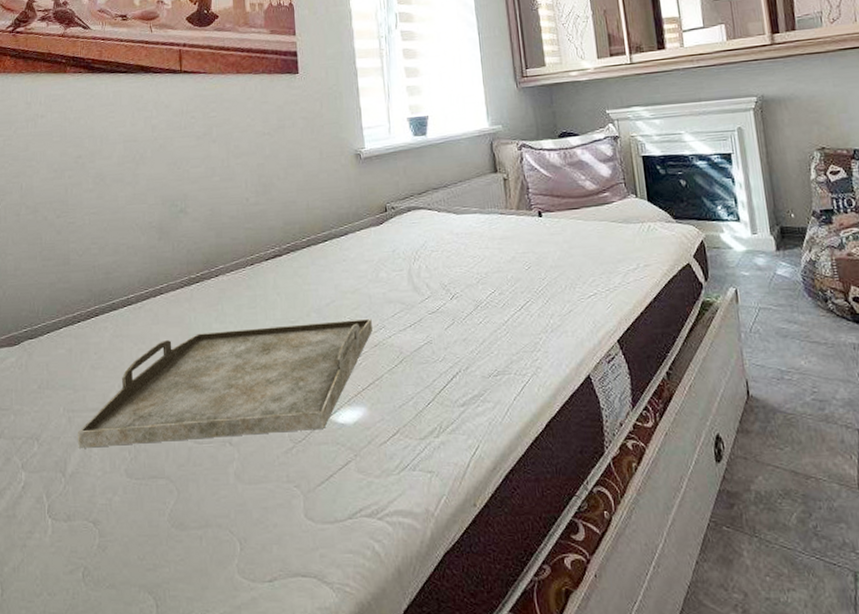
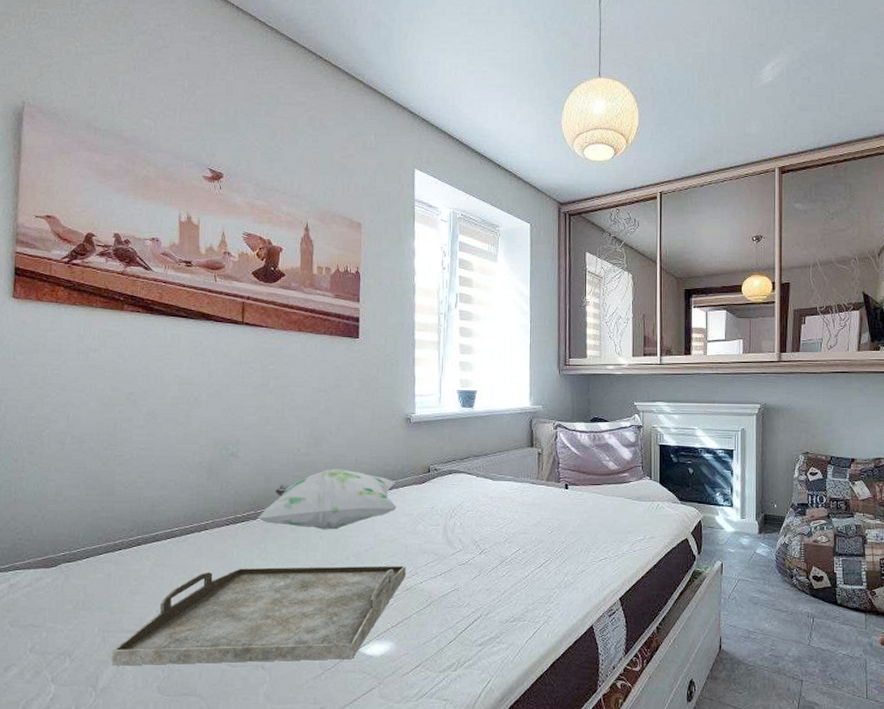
decorative pillow: none [211,216,357,285] -> present [257,469,398,530]

